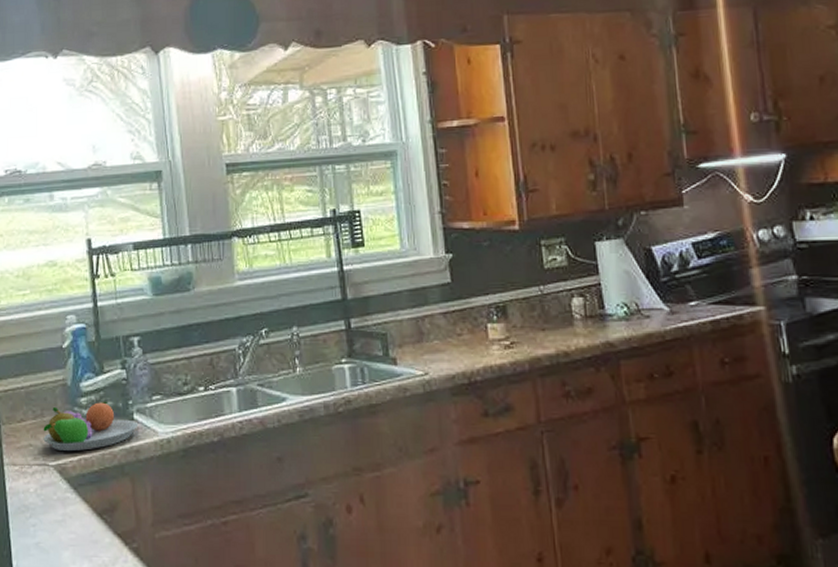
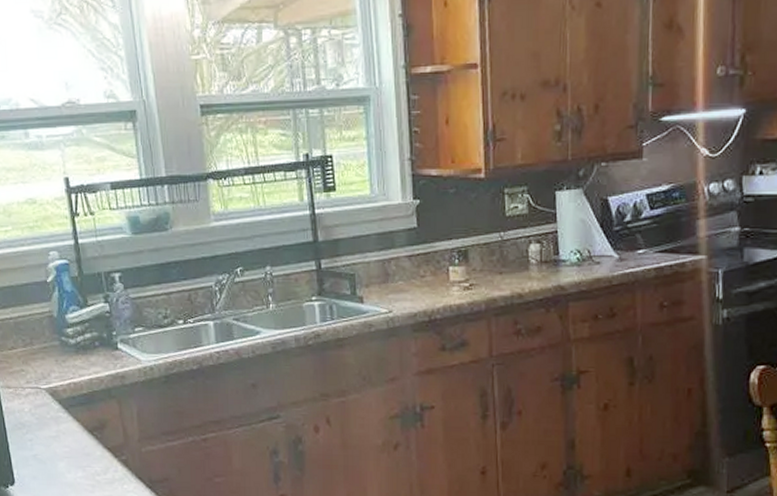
fruit bowl: present [43,401,139,452] -> none [33,331,123,377]

